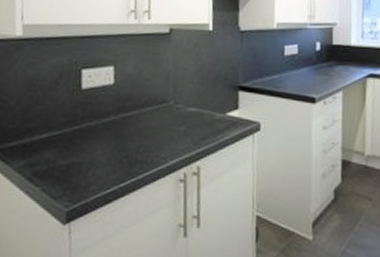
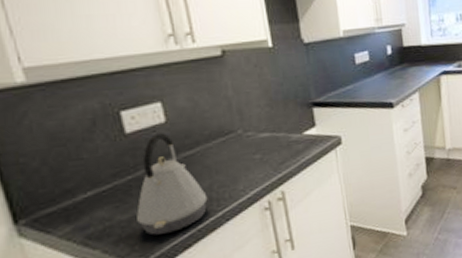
kettle: none [73,93,134,185] -> present [136,133,208,235]

